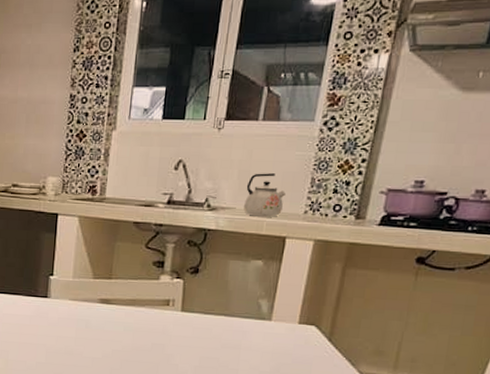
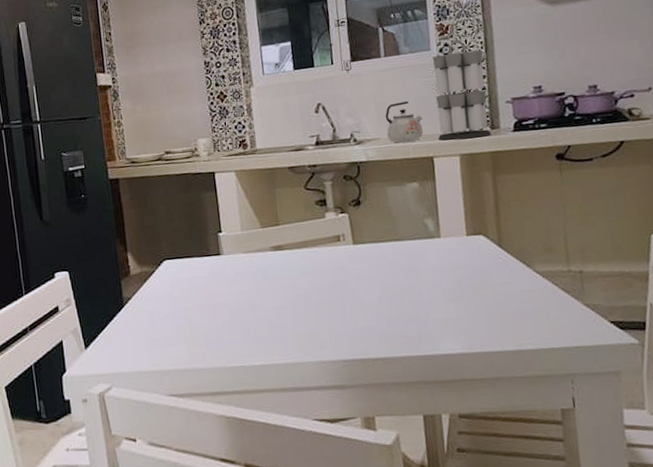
spice rack: none [297,114,371,226] -> present [432,40,492,141]

